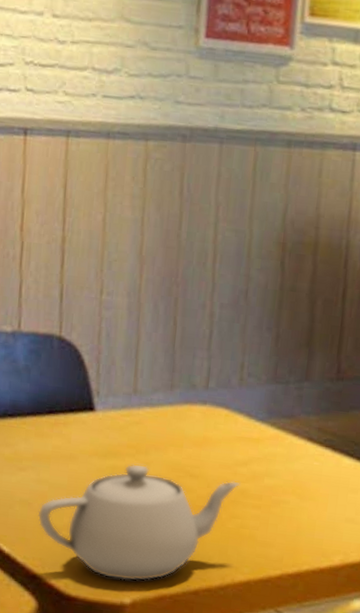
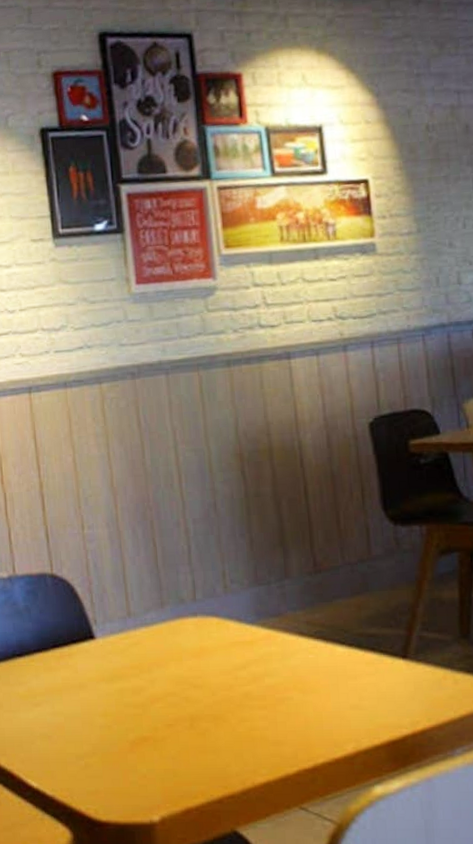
teapot: present [37,463,240,581] -> none [58,682,243,799]

